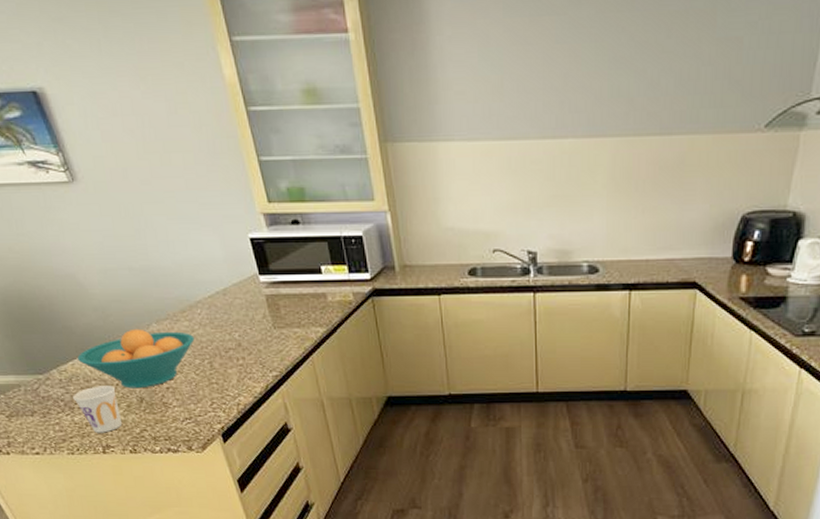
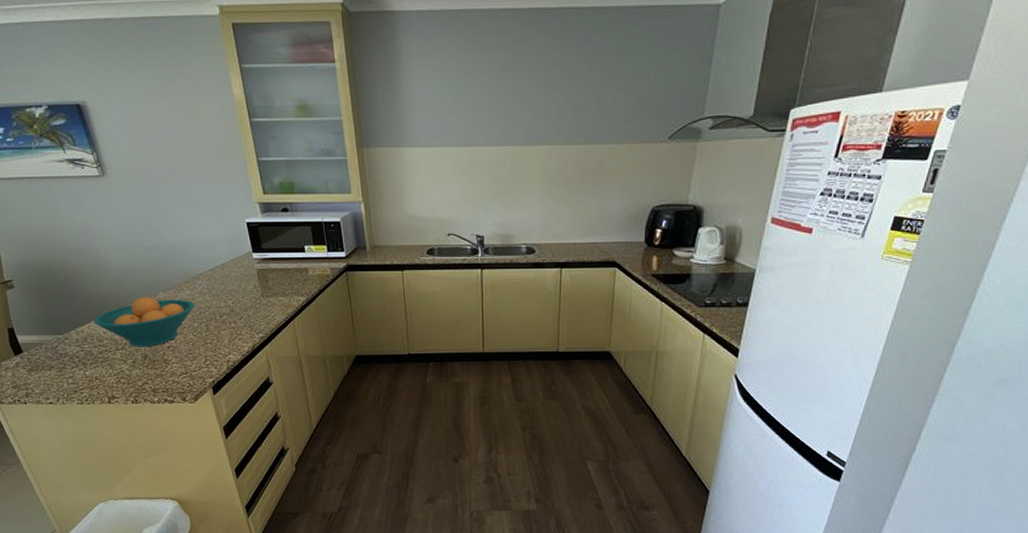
cup: present [73,386,122,433] -> none [87,345,127,386]

